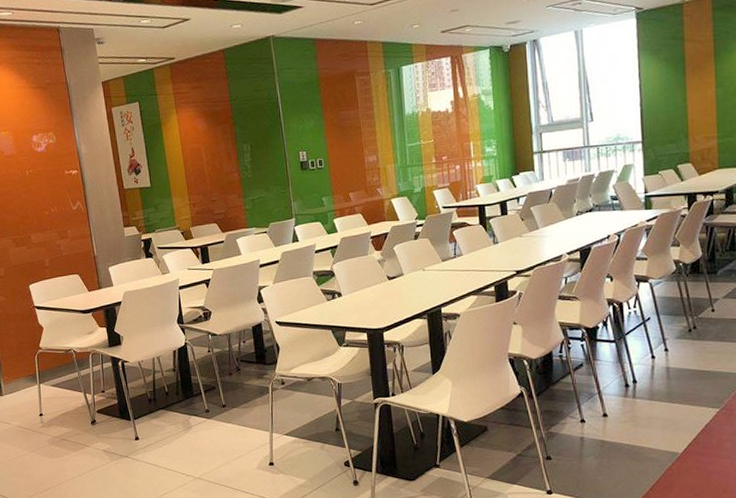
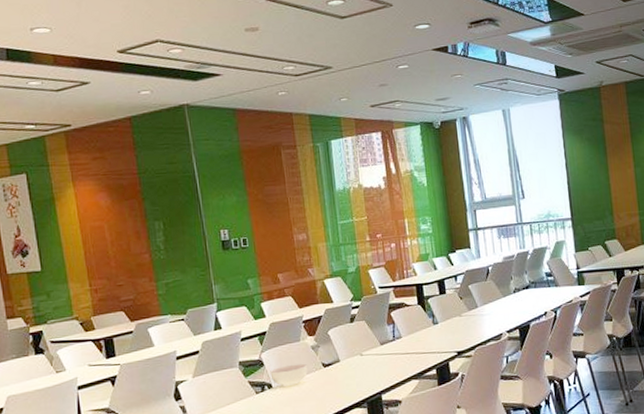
bowl: none [340,275,374,296] -> present [270,363,308,388]

